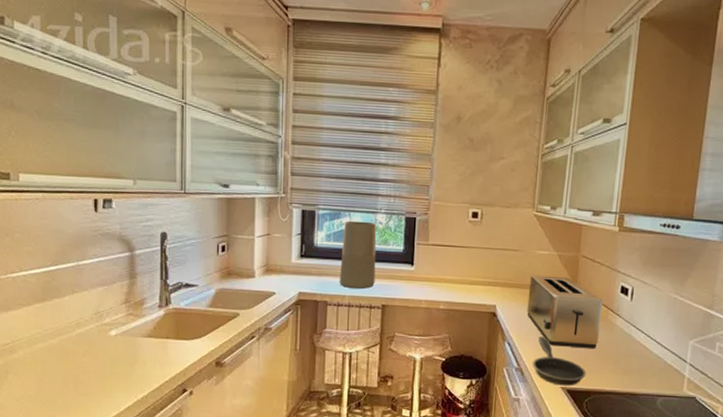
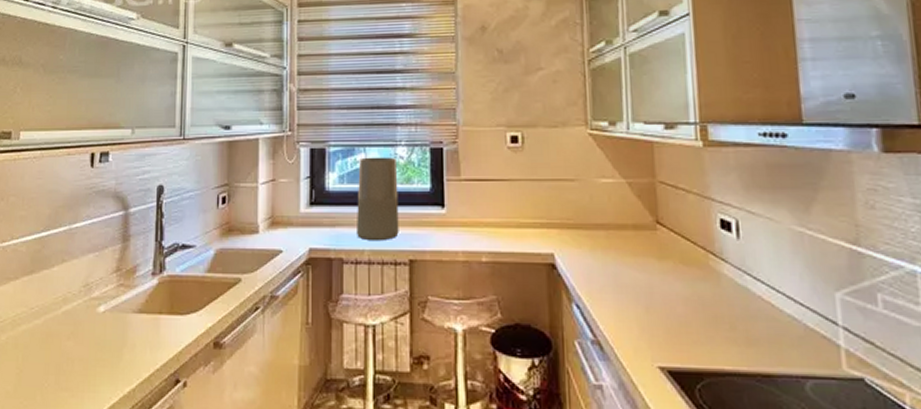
toaster: present [527,275,603,348] -> none [594,210,701,308]
frying pan: present [533,337,586,386] -> none [614,295,692,365]

